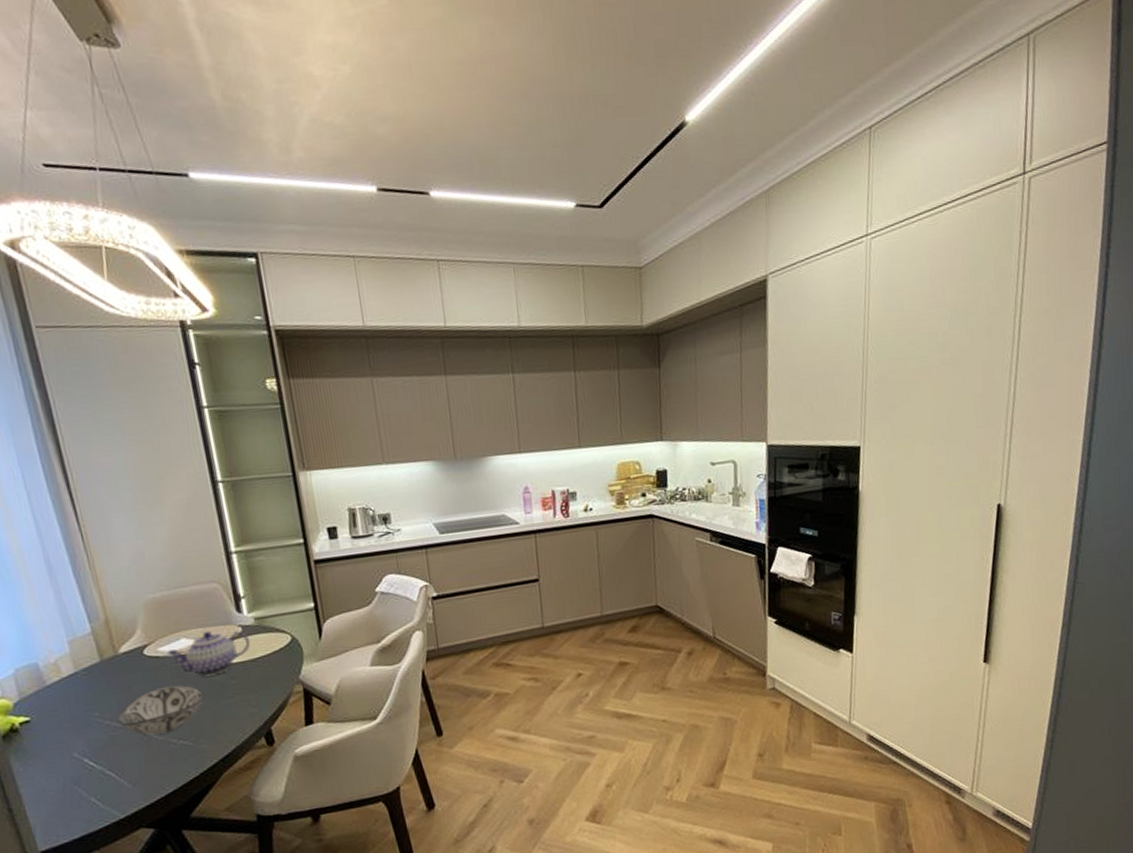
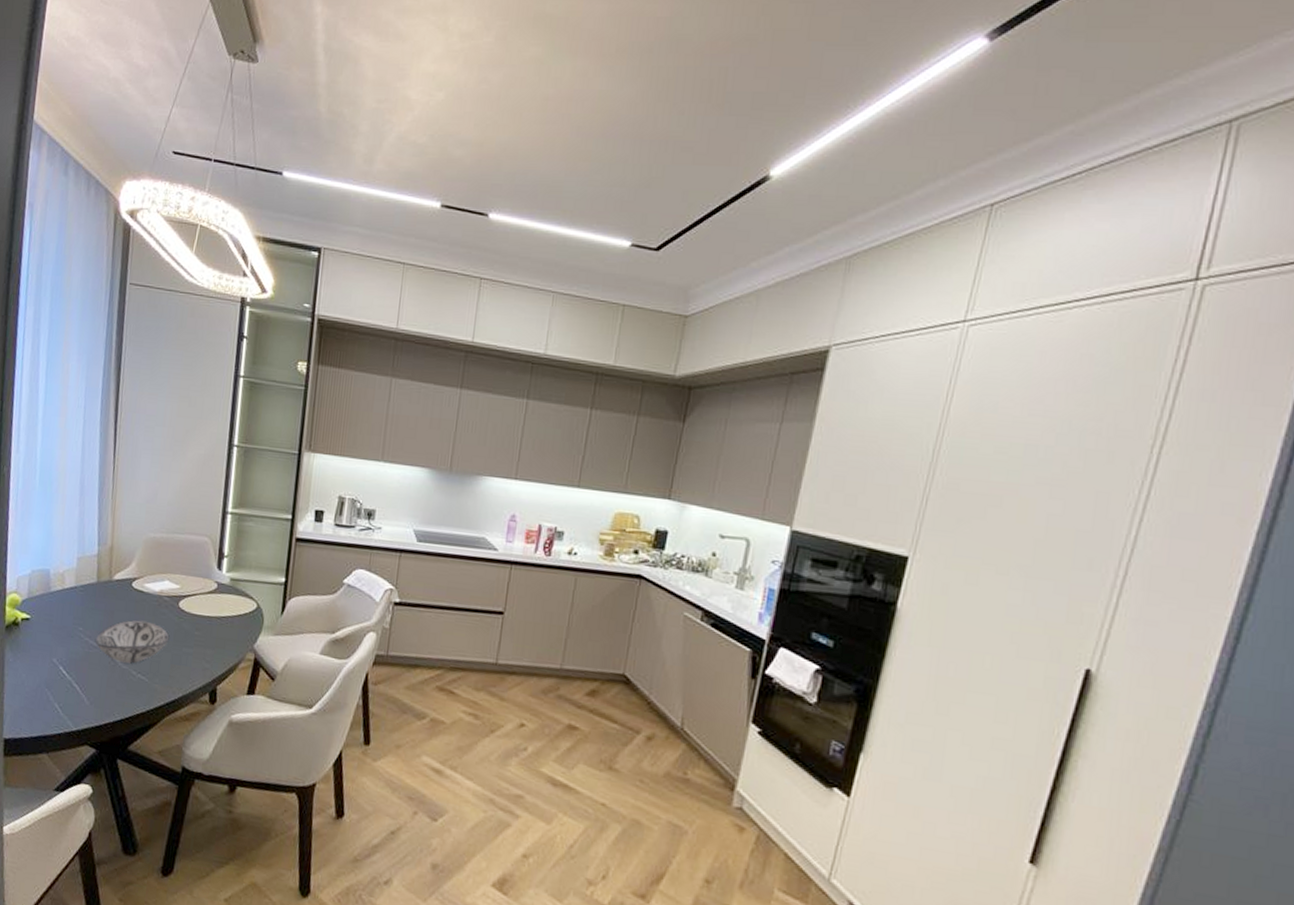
teapot: present [166,630,251,677] -> none [150,579,222,622]

